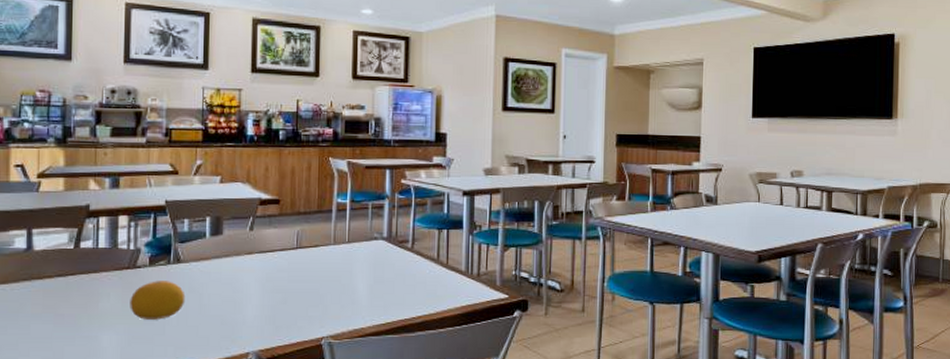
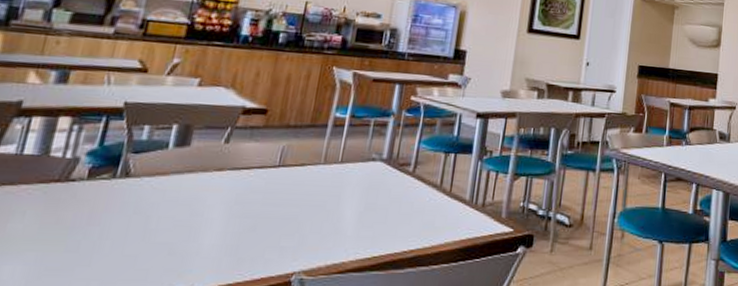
fruit: present [130,281,186,320] -> none [49,198,128,247]

